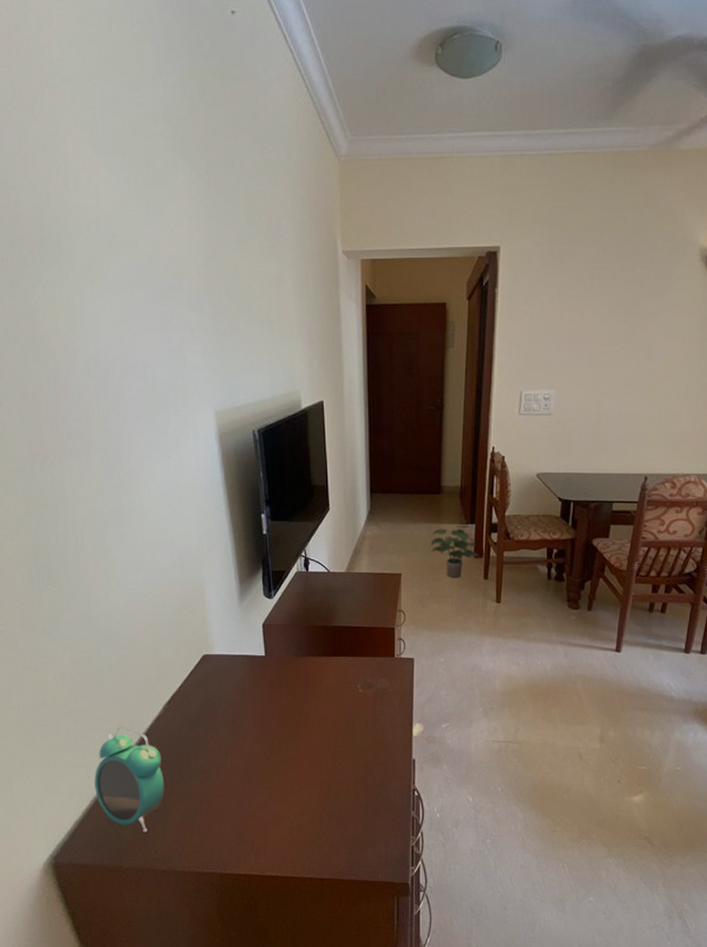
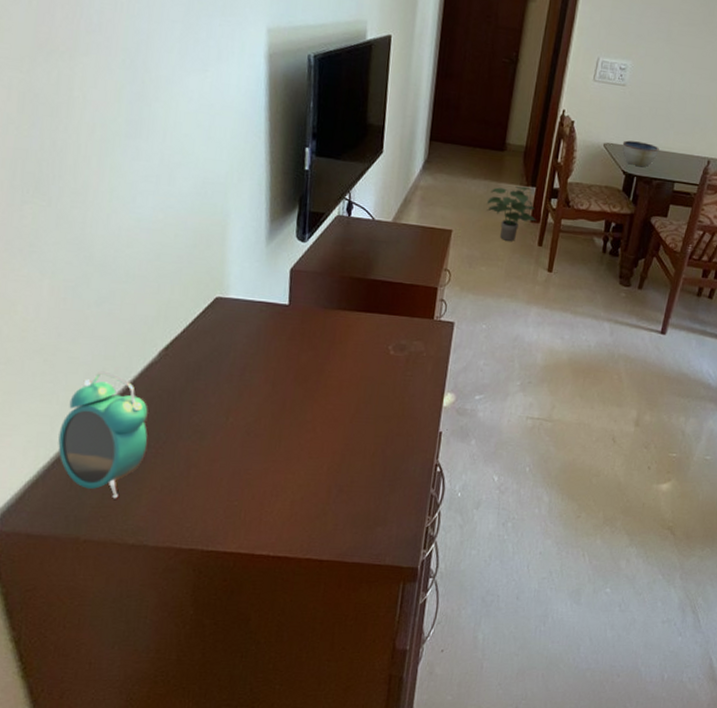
bowl: none [555,467,593,491] -> present [622,140,659,167]

